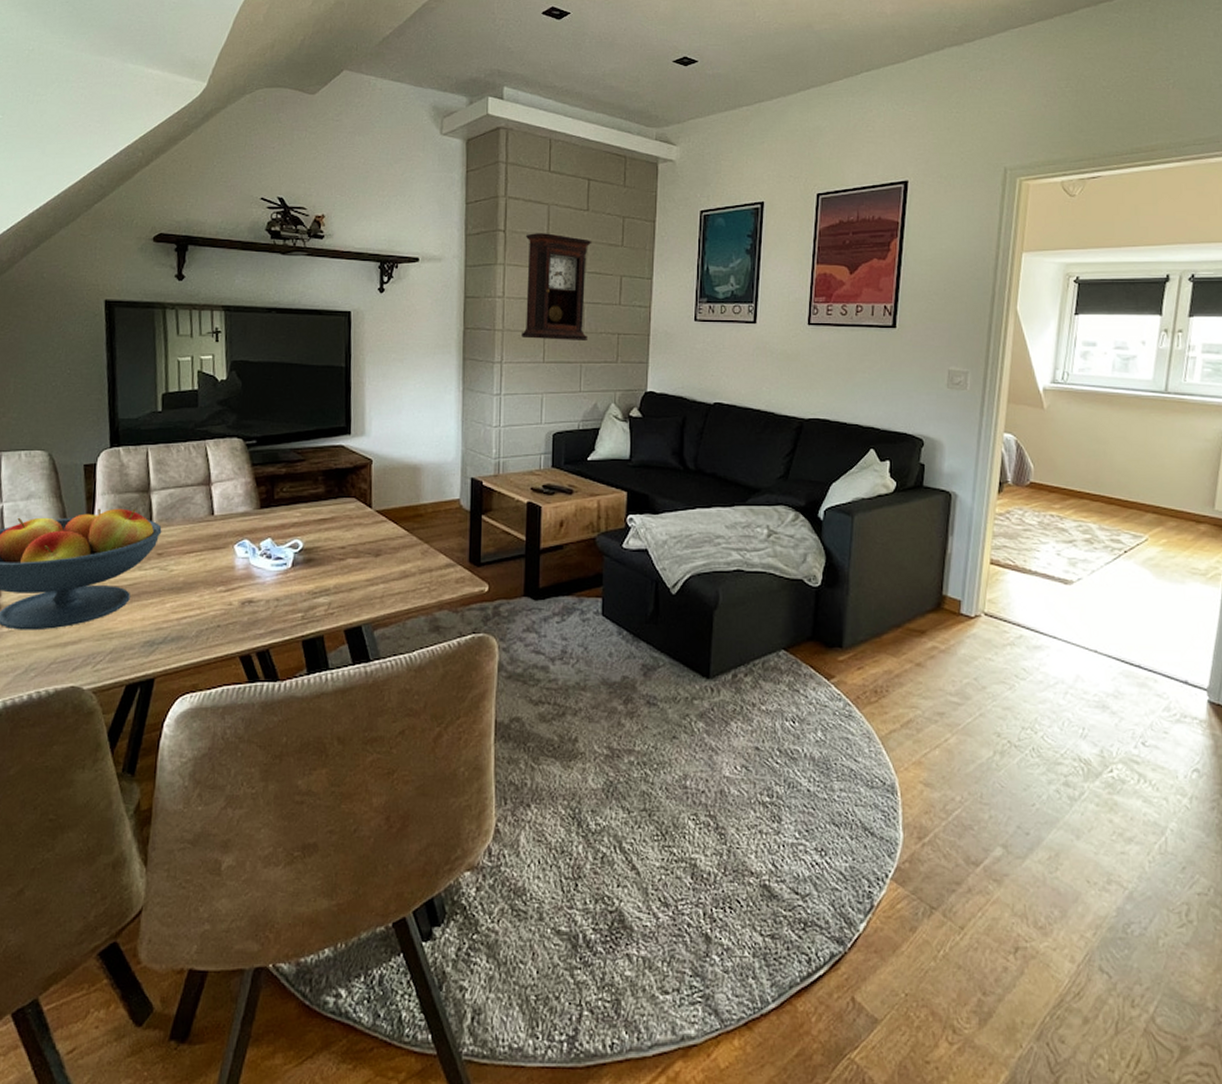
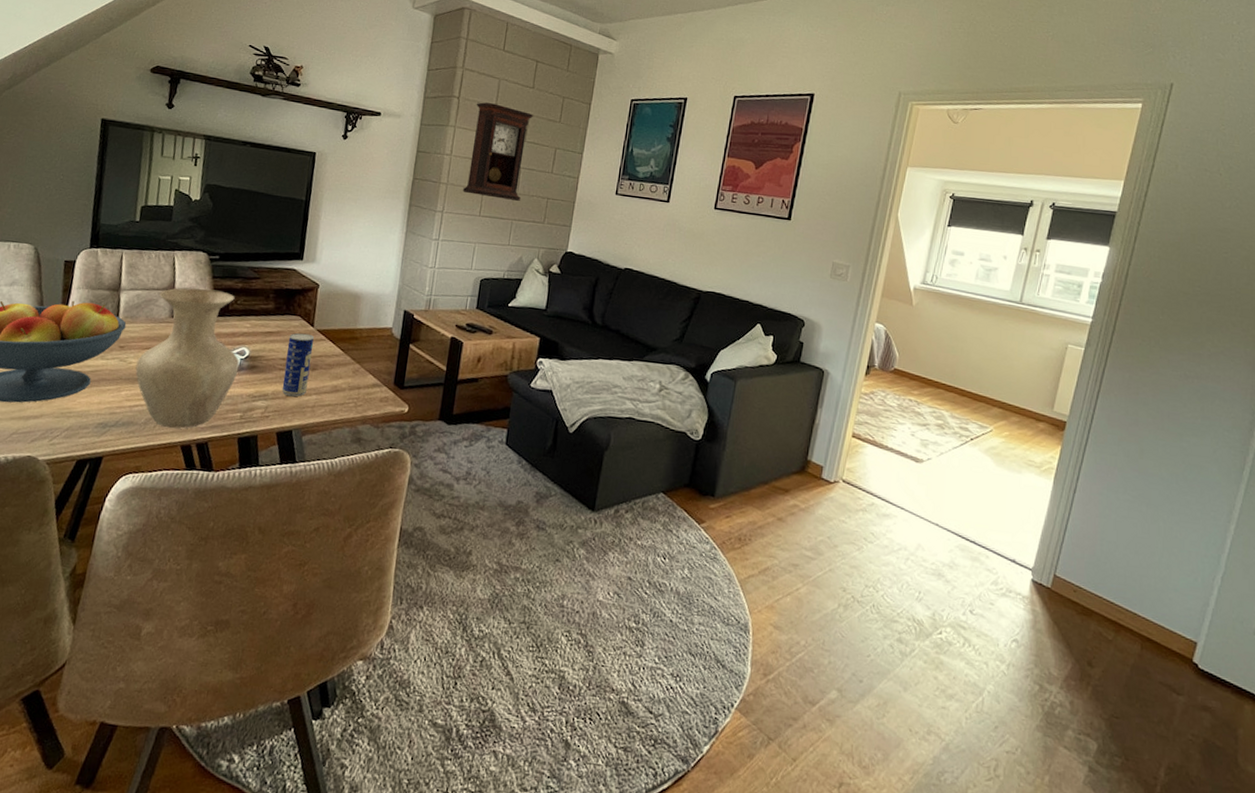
vase: none [178,478,294,639] -> present [135,287,240,429]
beverage can: none [344,516,374,589] -> present [281,332,314,397]

